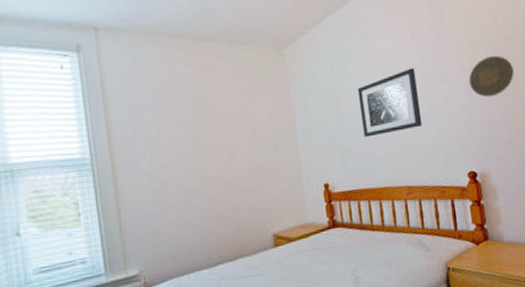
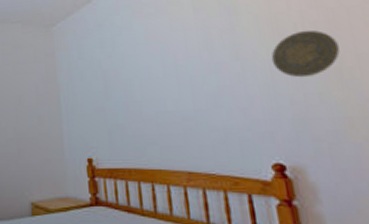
wall art: present [357,68,423,138] -> none [128,44,208,115]

